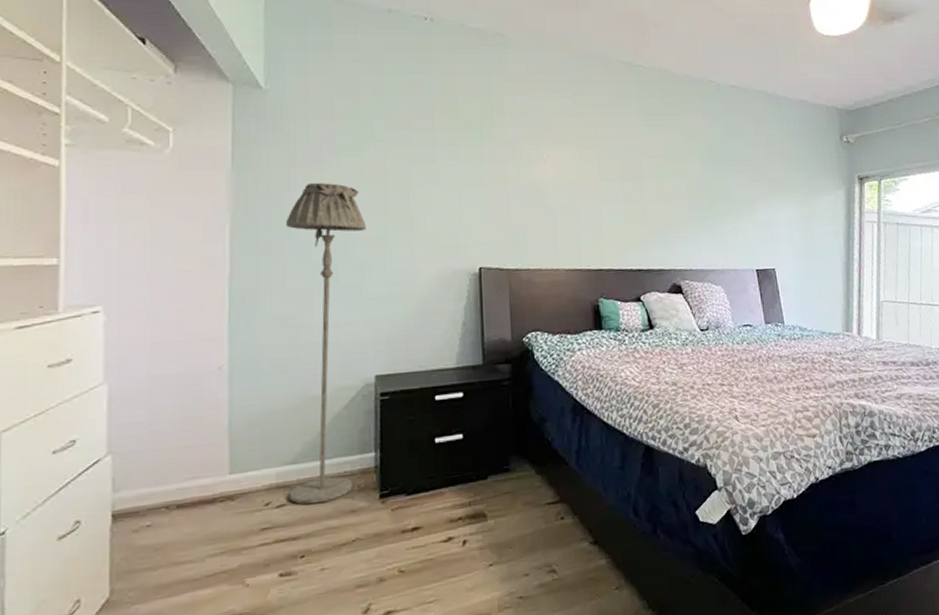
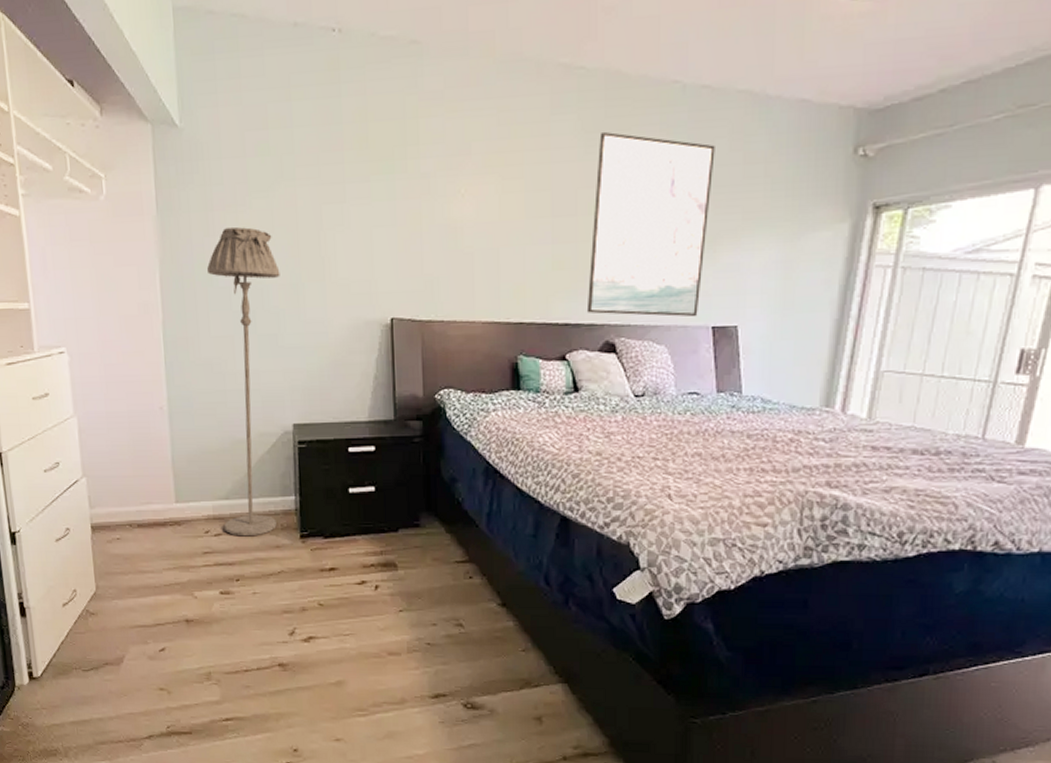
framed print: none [655,114,745,262] -> present [586,131,715,317]

